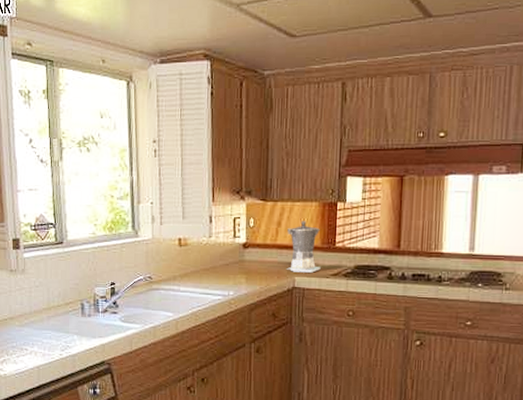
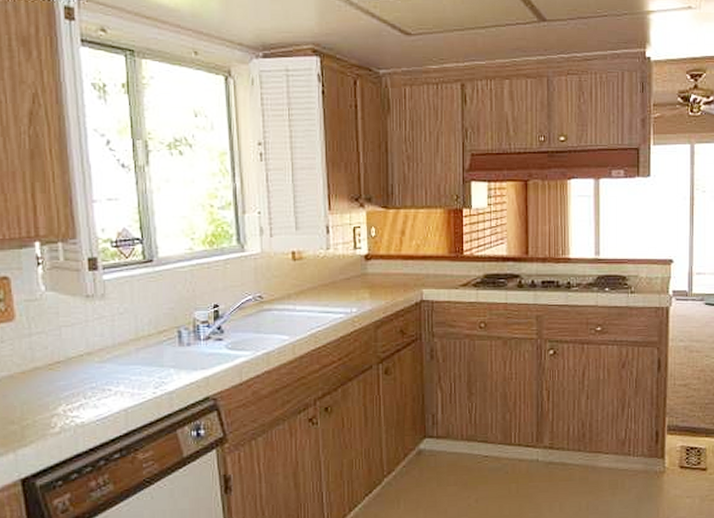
coffee maker: present [287,221,321,273] -> none [412,229,449,284]

